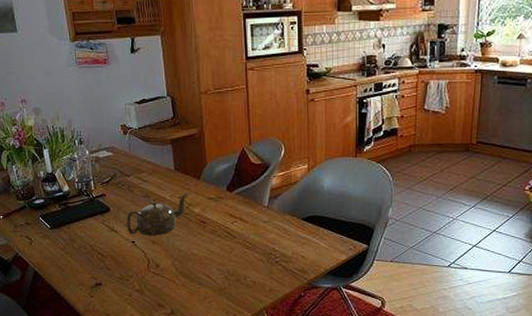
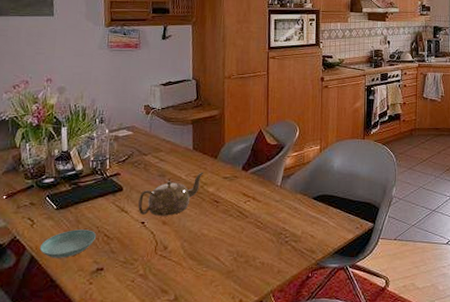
saucer: none [41,248,90,274] -> present [39,229,96,258]

